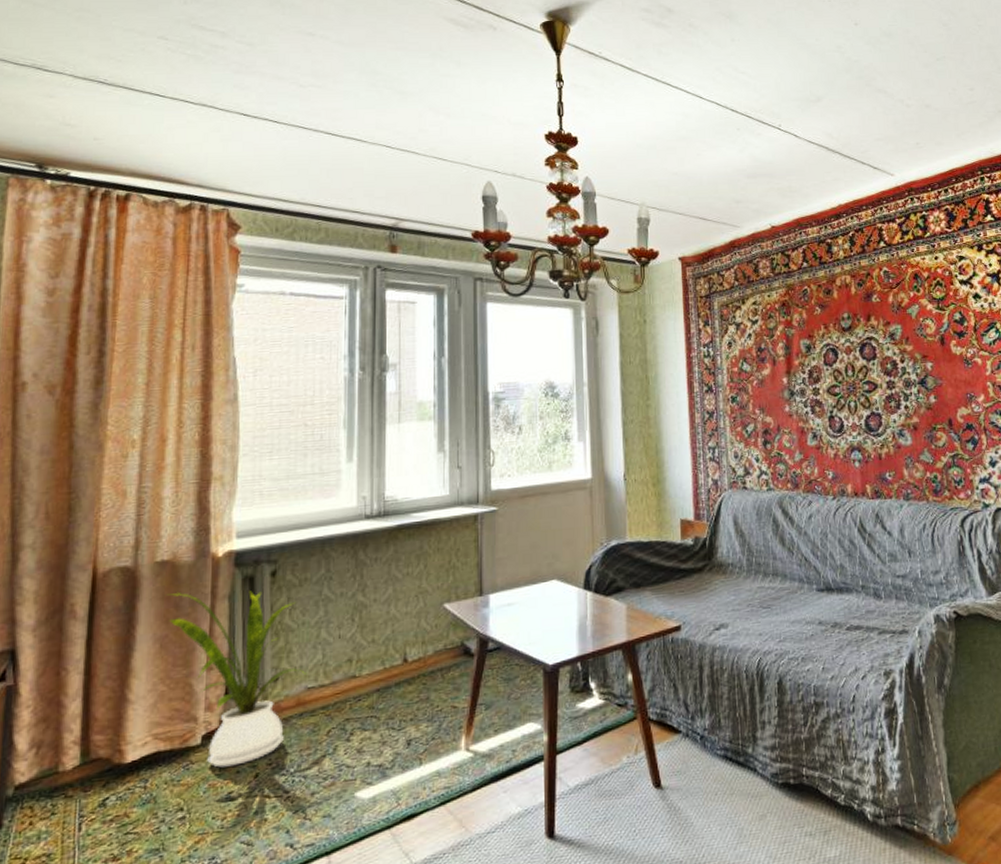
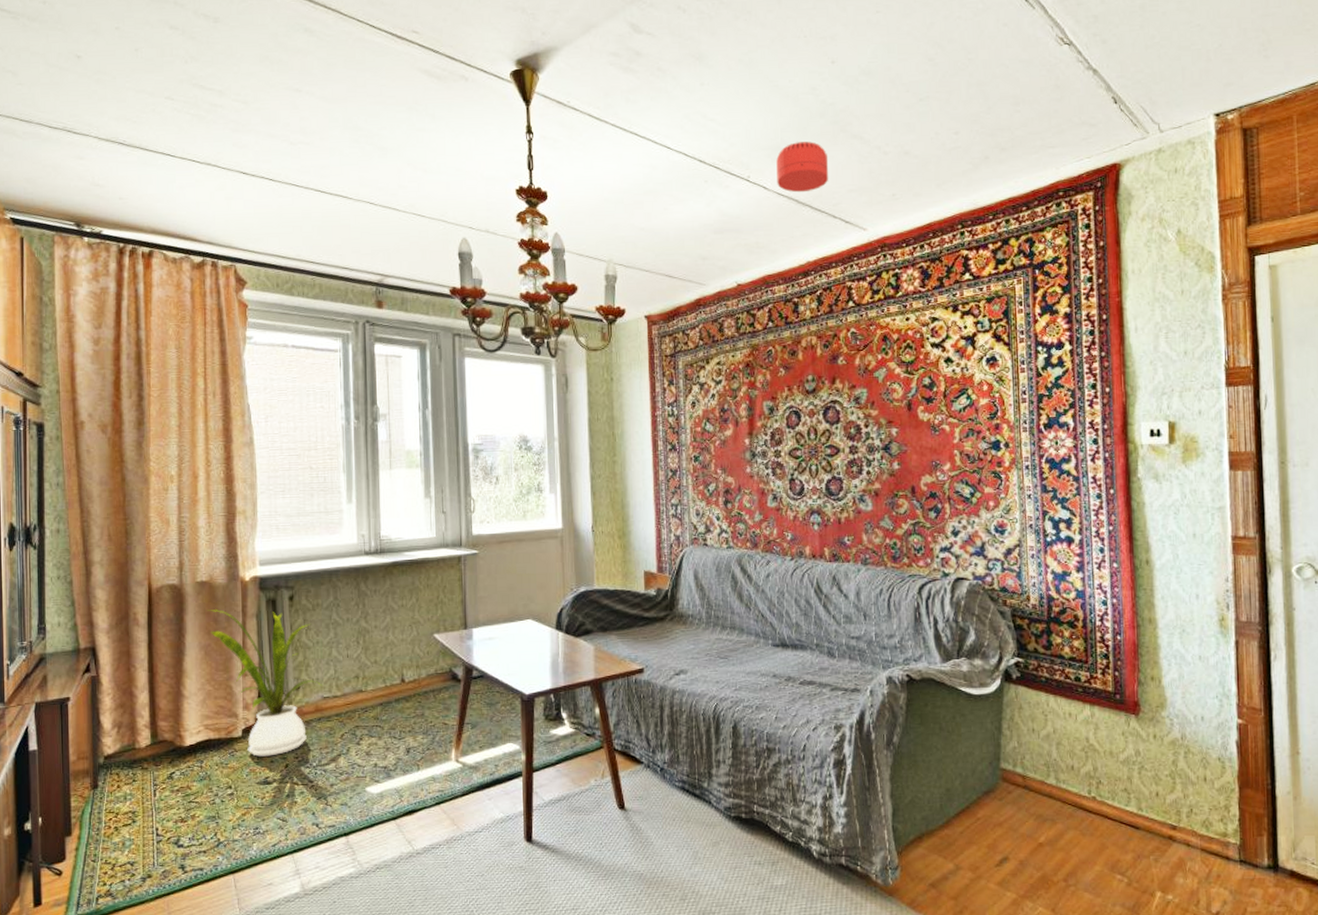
smoke detector: none [806,94,857,141] -> present [776,141,829,193]

